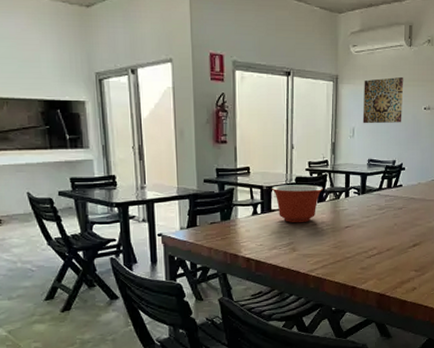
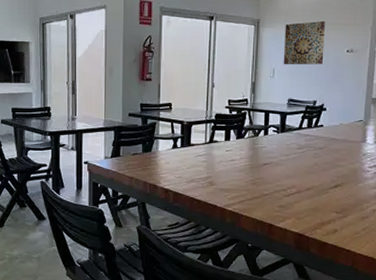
mixing bowl: present [271,184,323,223] -> none [191,121,242,158]

